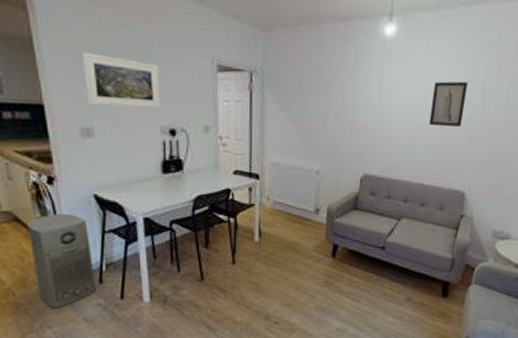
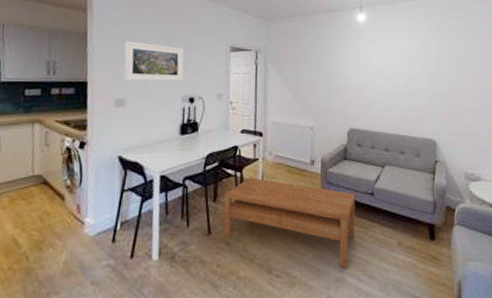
air purifier: present [27,213,97,309] -> none [52,174,109,273]
coffee table: none [217,224,365,319] -> present [223,178,356,268]
wall art: present [429,81,468,128] -> none [398,52,425,87]

